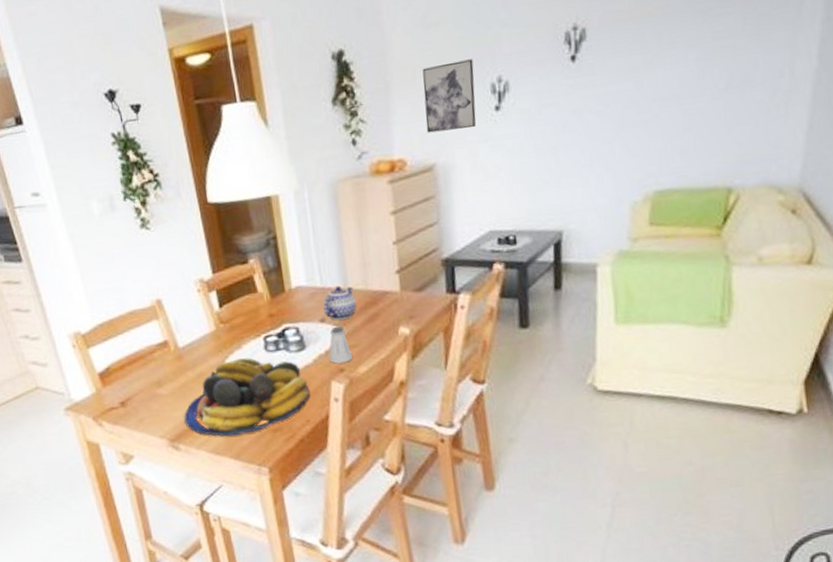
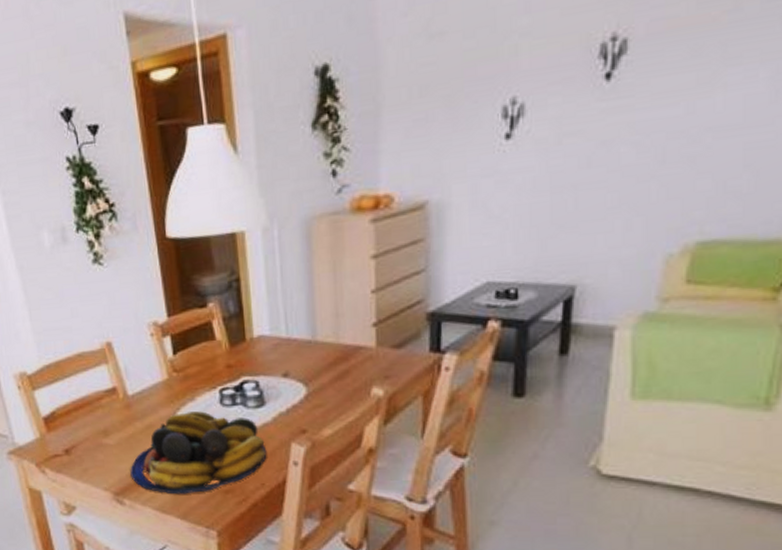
teapot: present [323,285,357,321] -> none [288,337,325,376]
saltshaker: present [329,326,353,364] -> none [290,382,317,424]
wall art: present [422,59,476,133] -> none [420,76,483,165]

